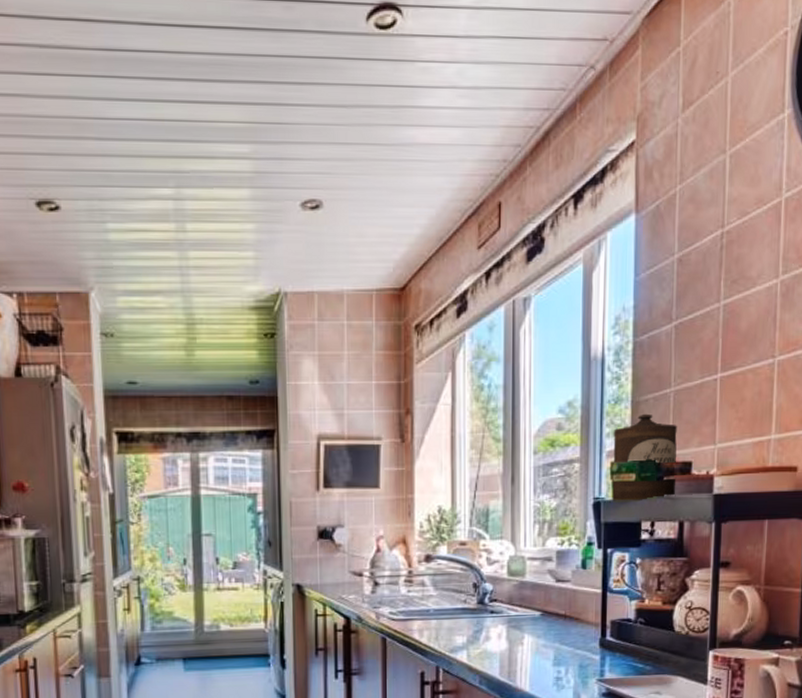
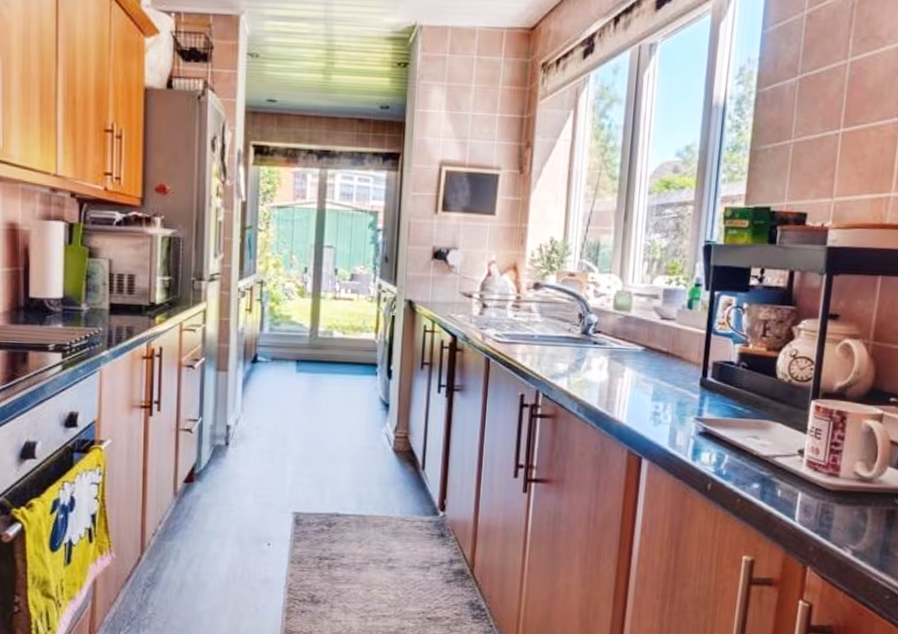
canister: present [612,413,677,501] -> none [723,162,795,247]

